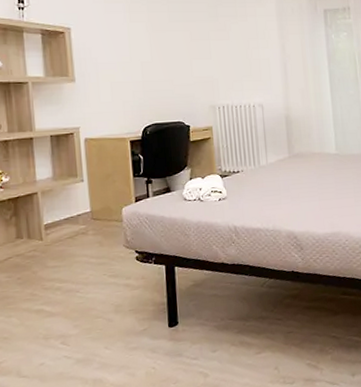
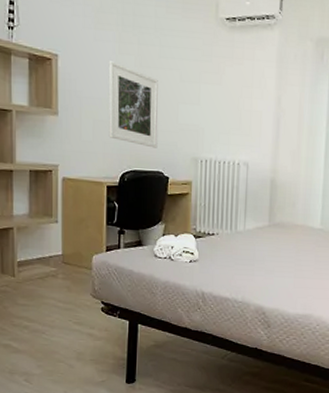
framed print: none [121,29,176,101] -> present [108,61,159,148]

